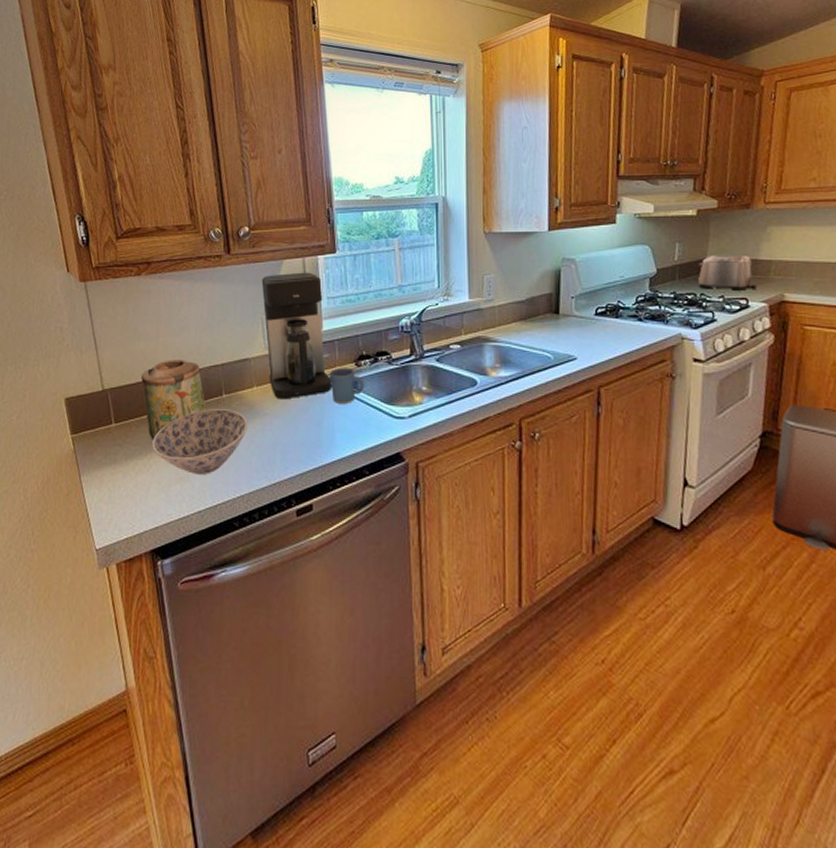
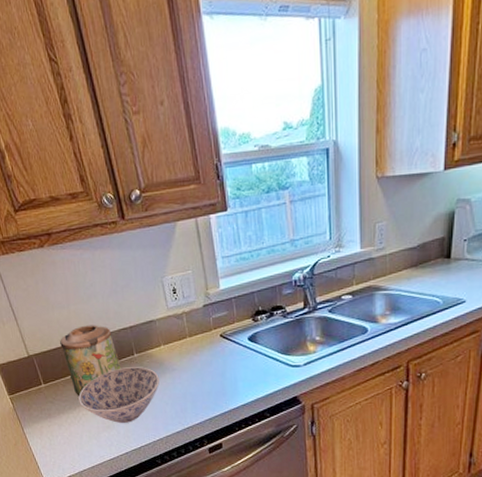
coffee maker: present [261,272,332,400] -> none [157,232,232,356]
mug: present [329,368,365,404] -> none [228,324,262,356]

